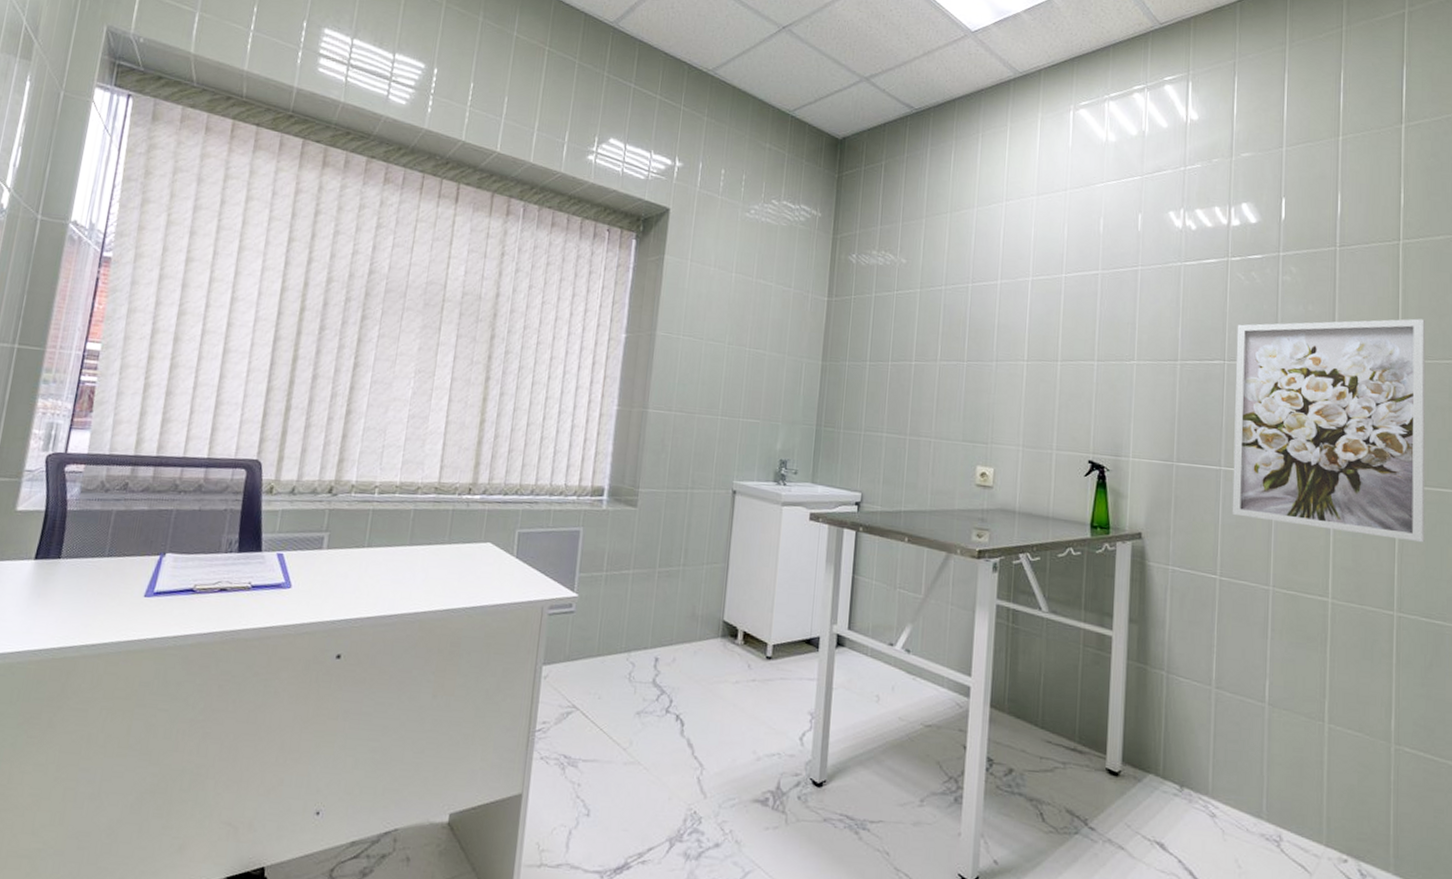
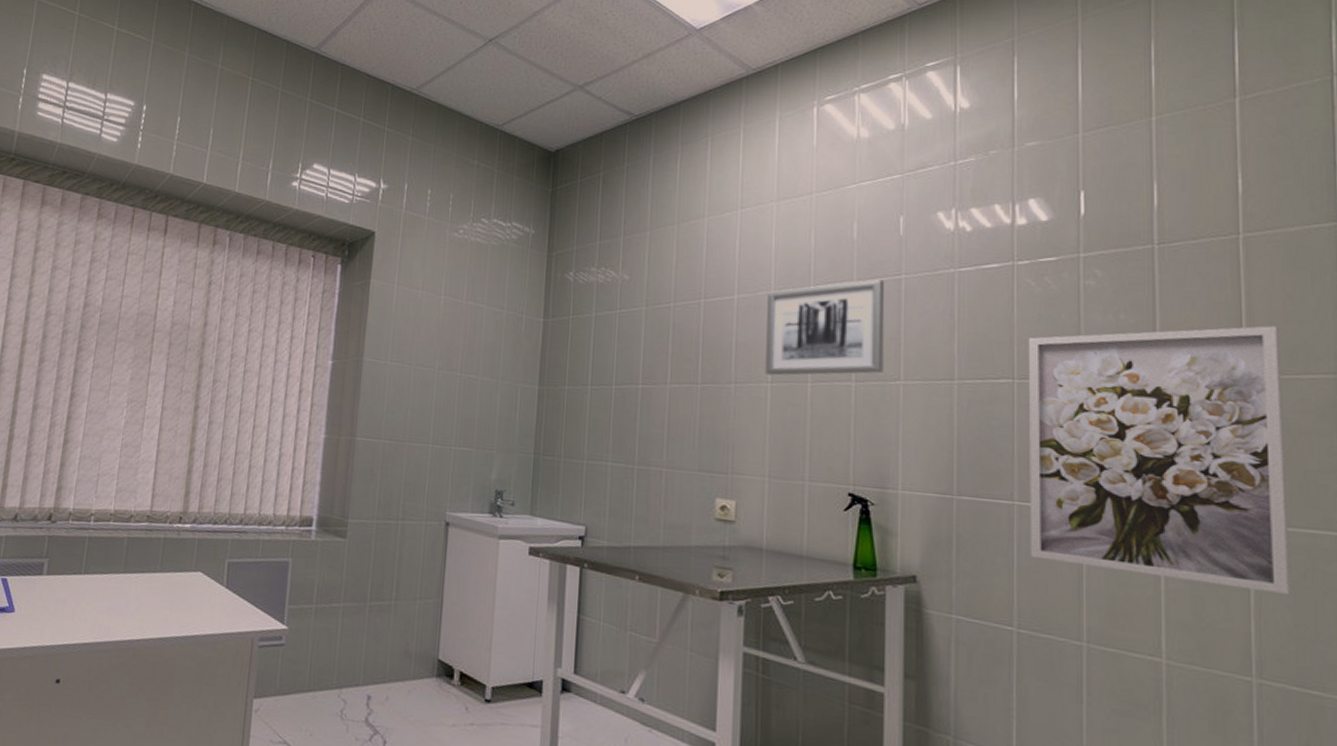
wall art: none [1022,270,1125,355] -> present [765,279,885,376]

